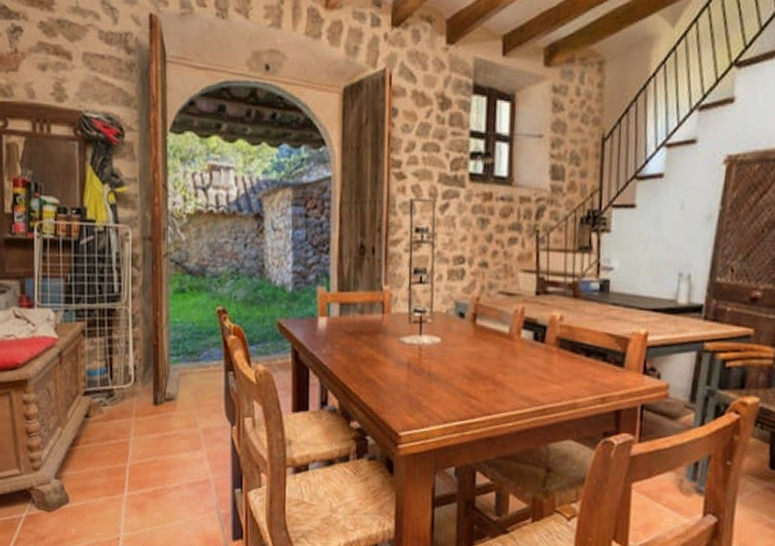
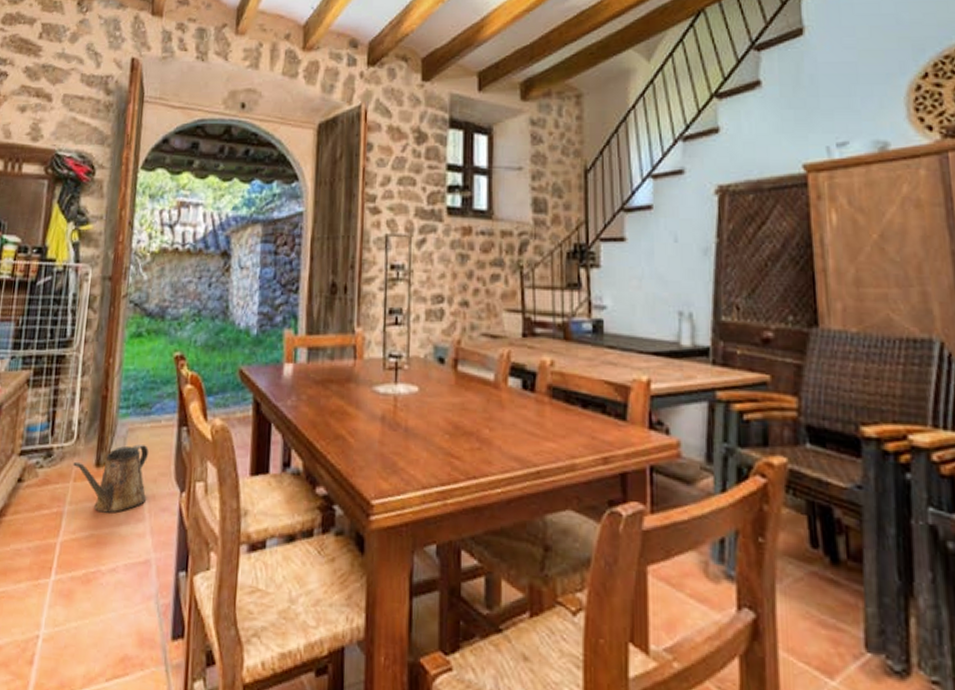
watering can: none [133,386,202,443] -> present [73,444,148,513]

